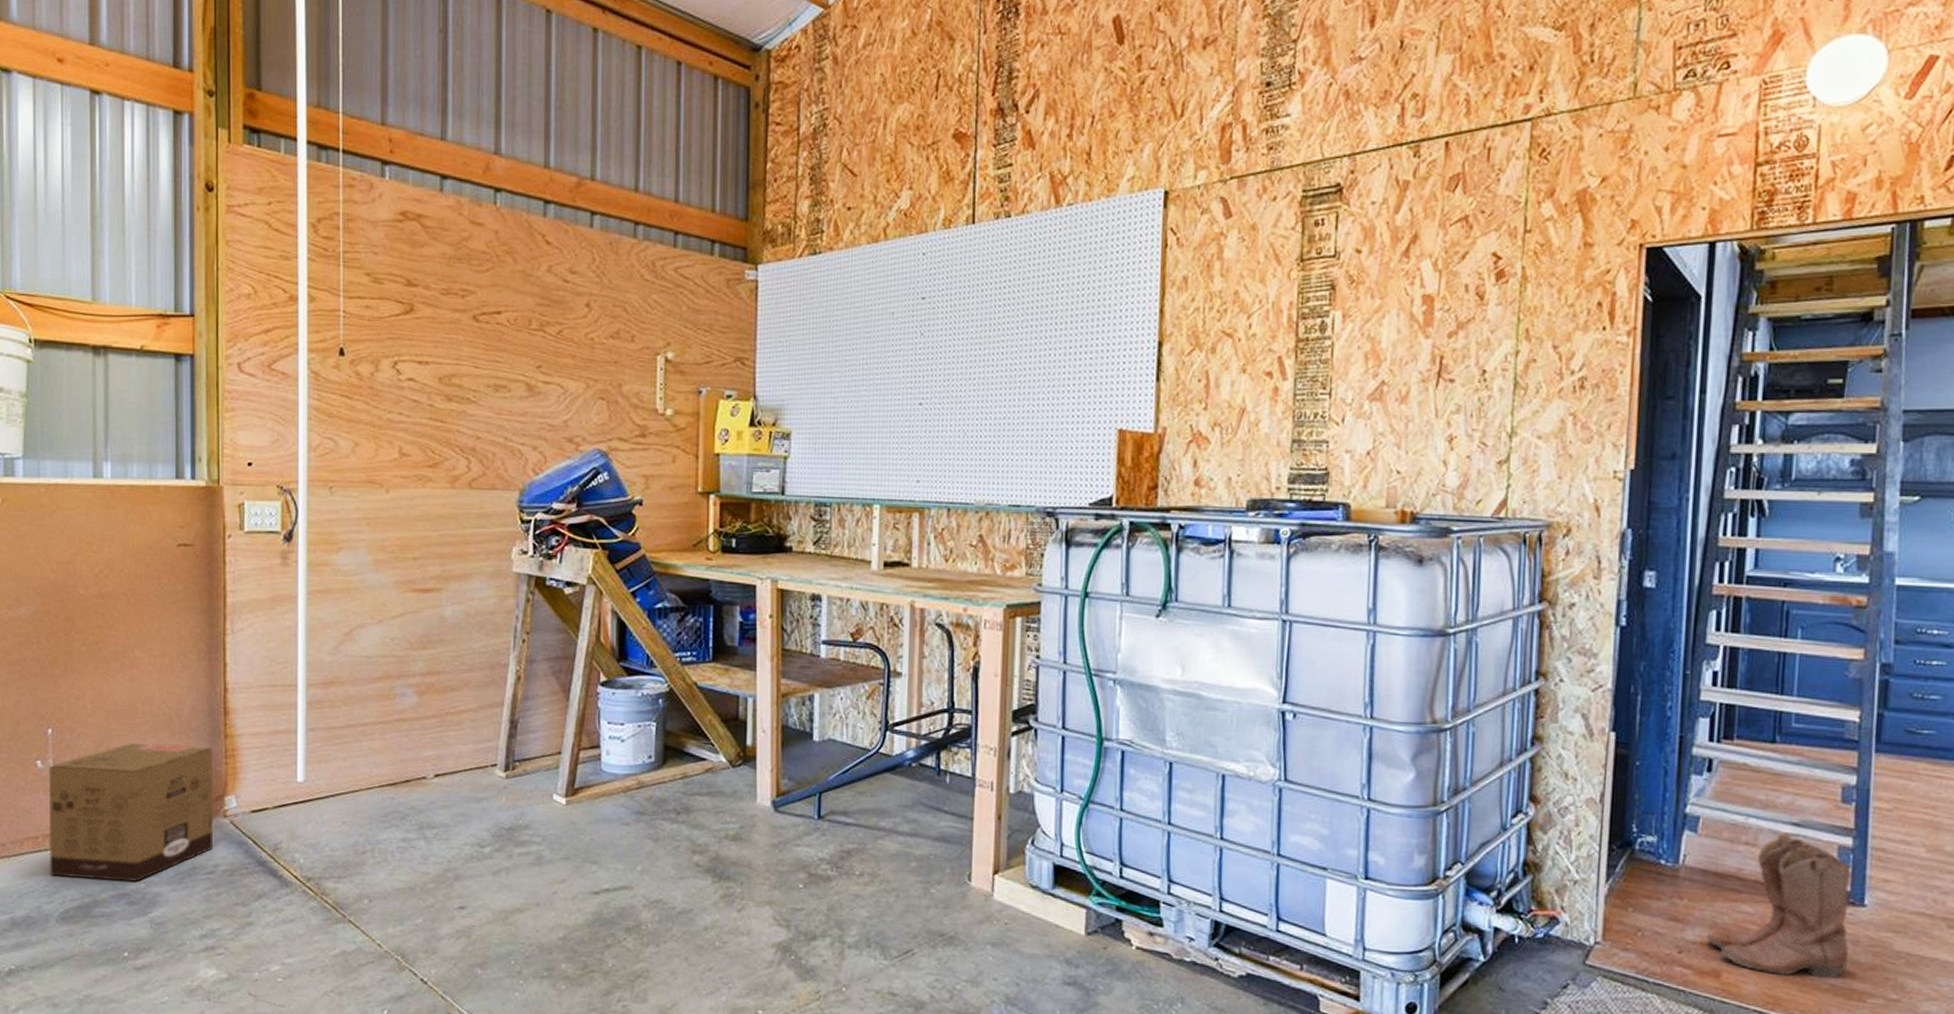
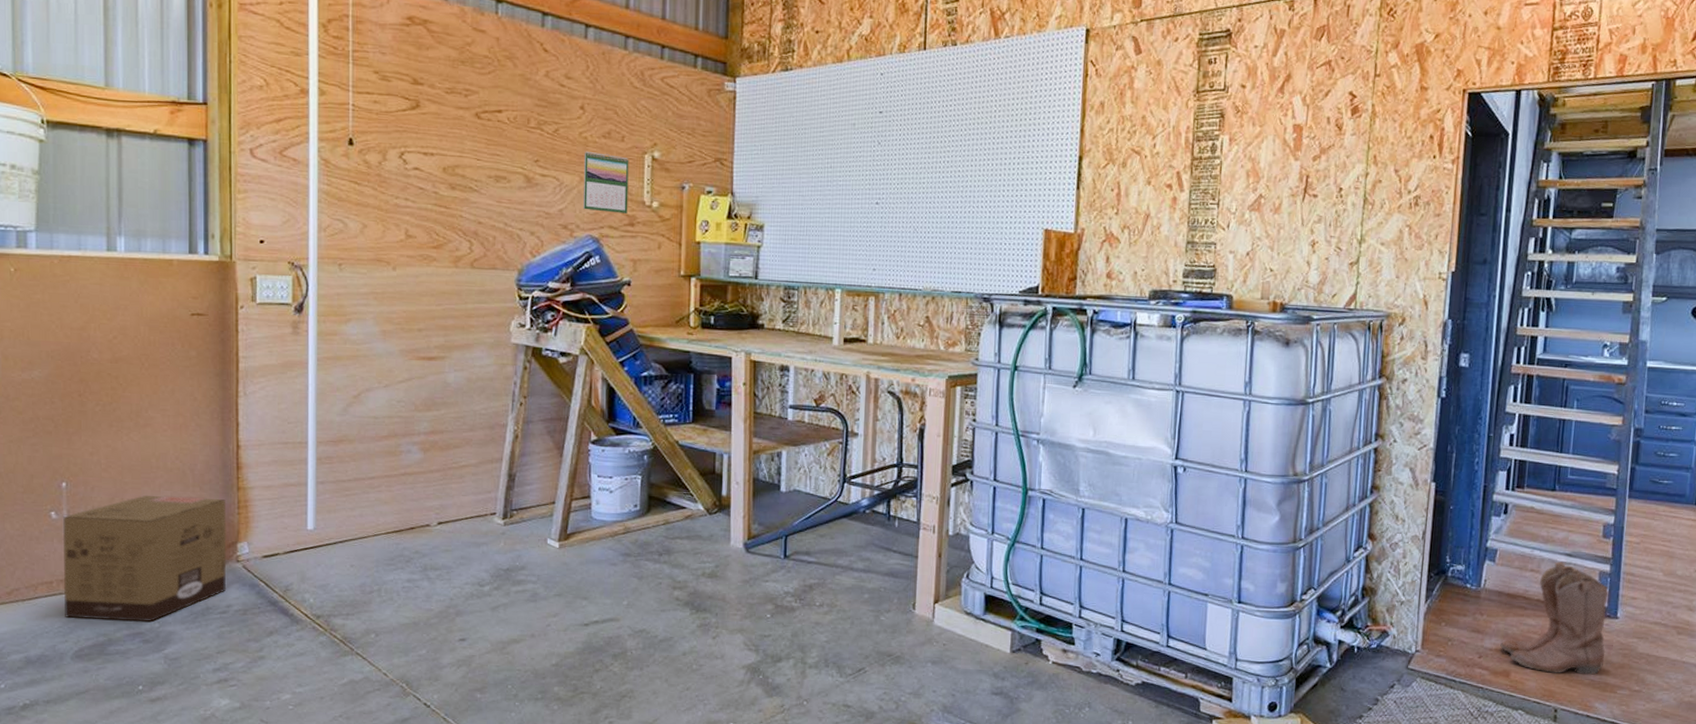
calendar: none [589,353,640,423] -> present [583,151,629,213]

